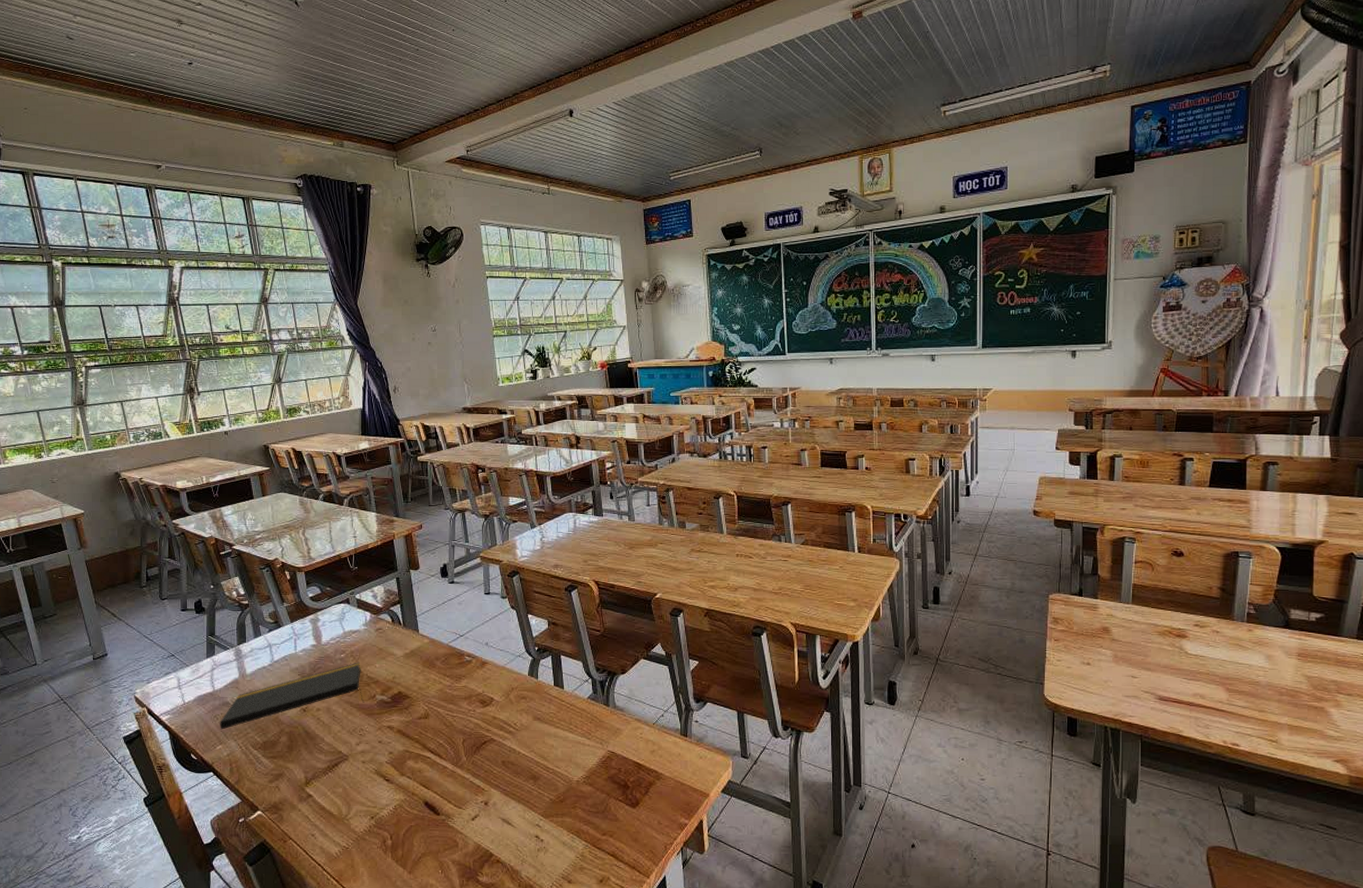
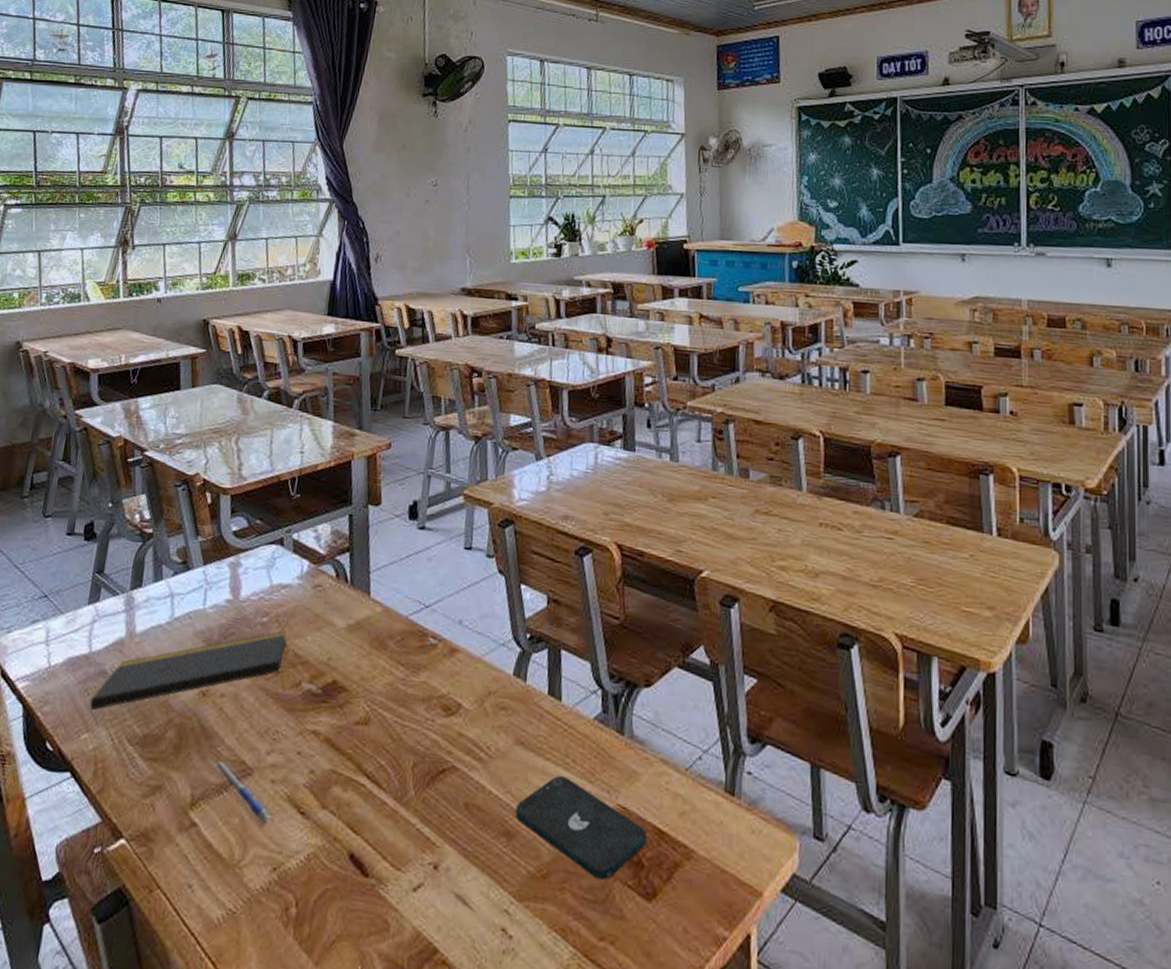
pen: none [318,752,369,792] -> present [212,760,277,826]
smartphone: none [538,736,630,799] -> present [515,775,648,881]

